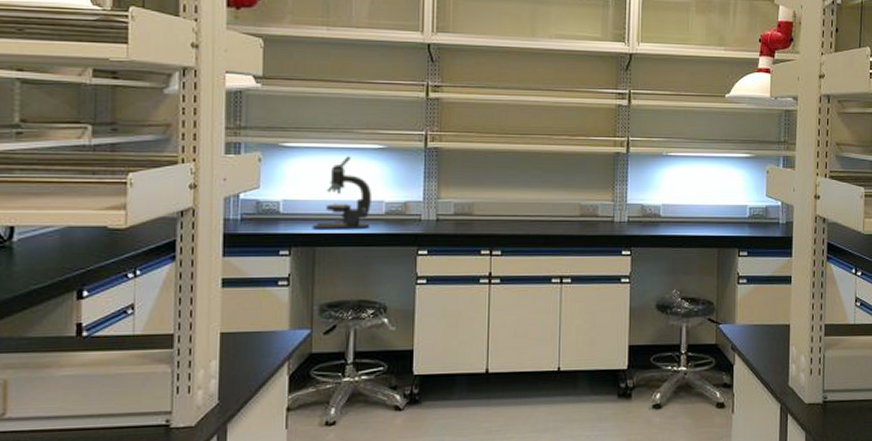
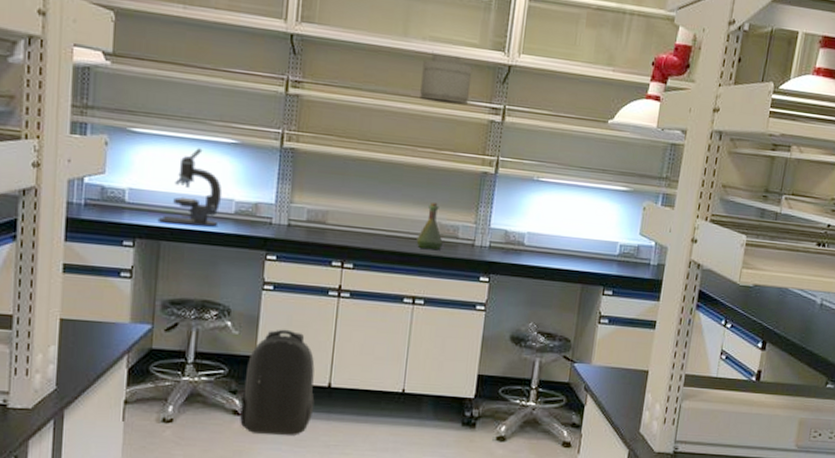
backpack: none [402,320,474,427] -> present [240,329,315,435]
container: none [551,47,597,93] -> present [420,50,473,106]
flask: none [559,184,584,230] -> present [416,202,443,251]

